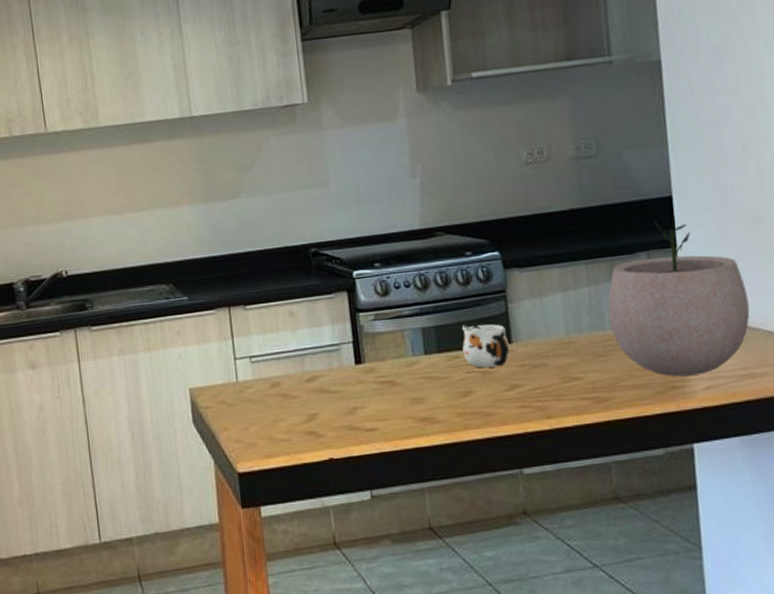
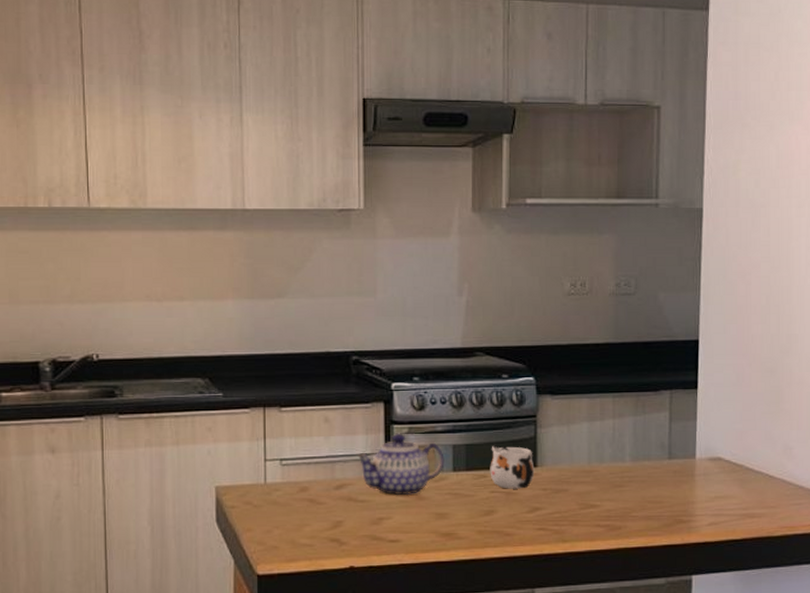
teapot: none [325,320,415,384] -> present [357,433,445,496]
plant pot: present [607,216,750,377] -> none [628,359,755,512]

